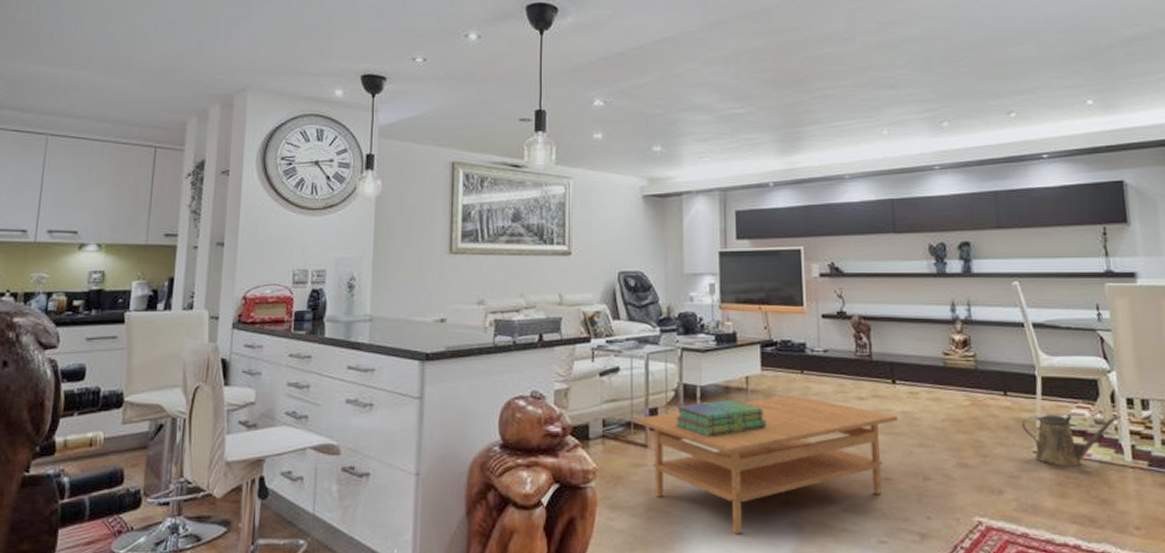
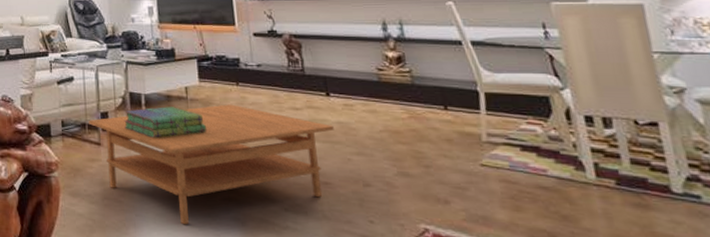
watering can: present [1021,415,1121,466] -> none [465,129,579,181]

